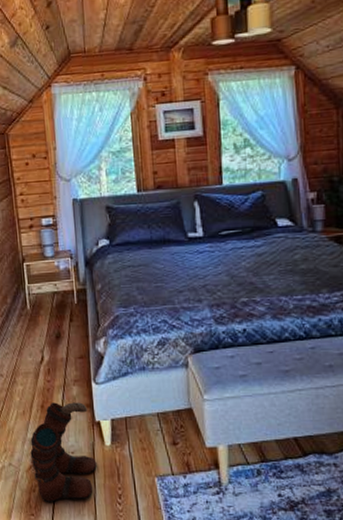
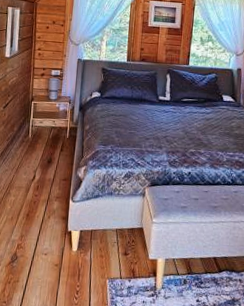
boots: present [30,402,97,503] -> none [11,212,64,294]

